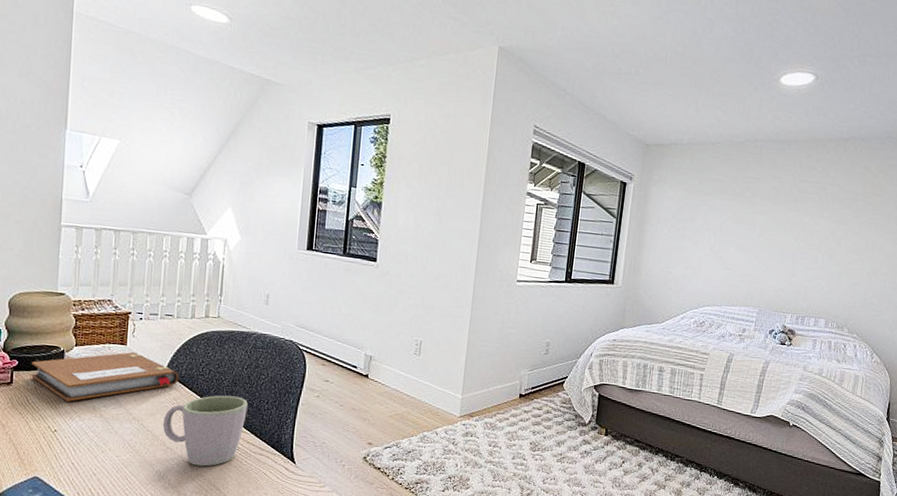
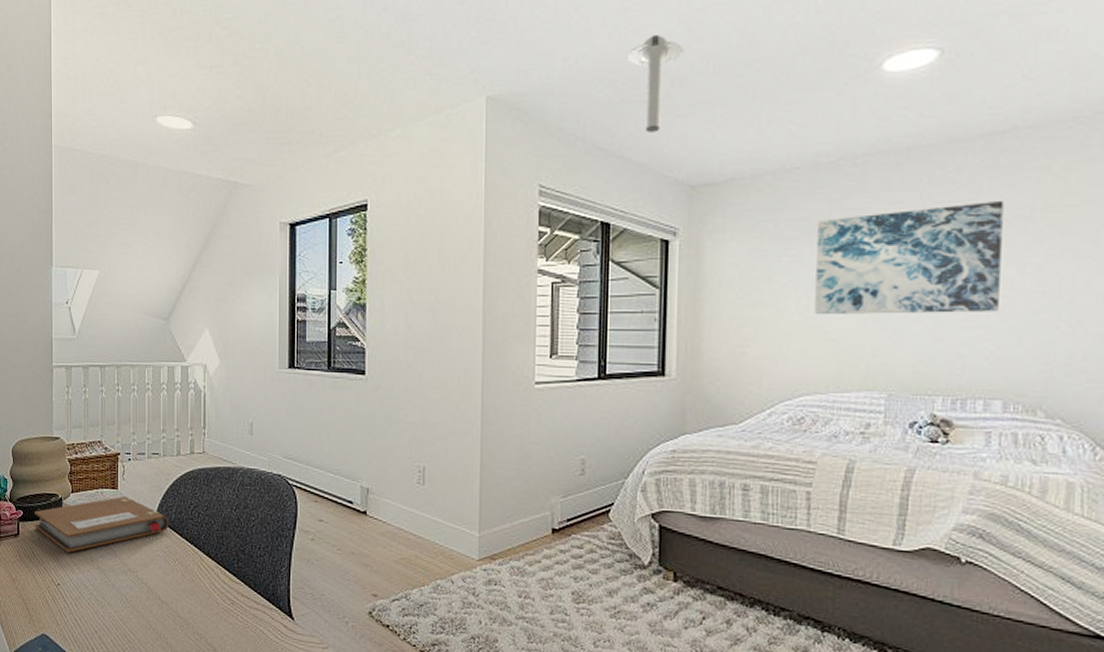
mug: present [162,395,248,467] -> none [156,541,239,624]
ceiling light: none [609,23,652,100] -> present [627,34,685,133]
wall art: none [719,182,841,260] -> present [815,200,1004,315]

